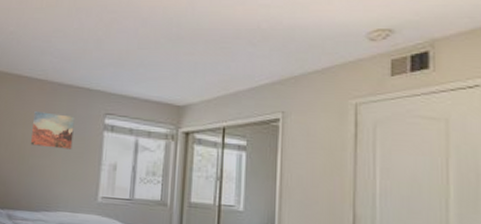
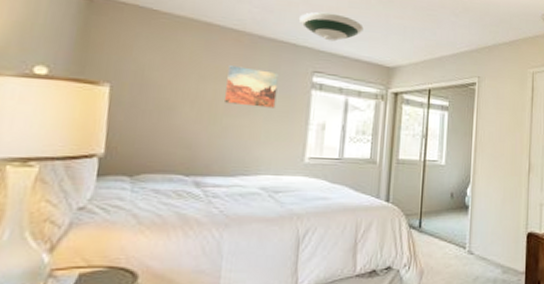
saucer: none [92,56,153,84] -> present [298,12,364,42]

